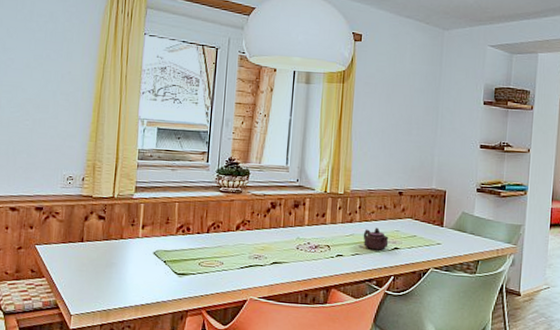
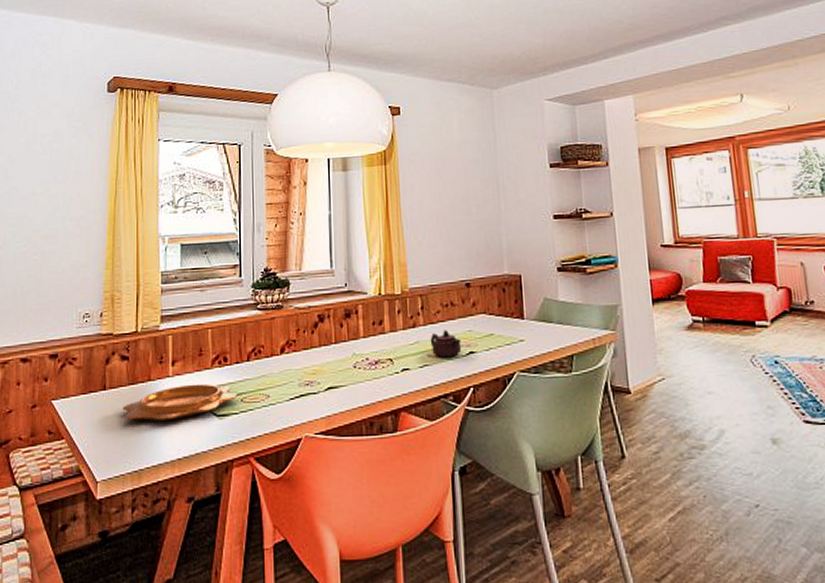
decorative bowl: none [96,246,197,273] -> present [122,383,238,421]

